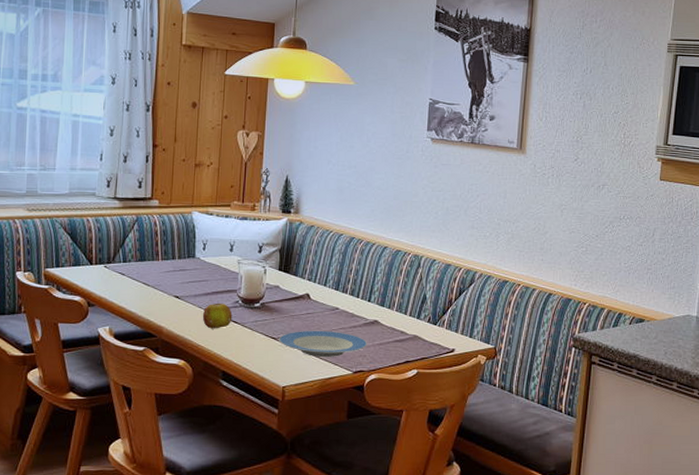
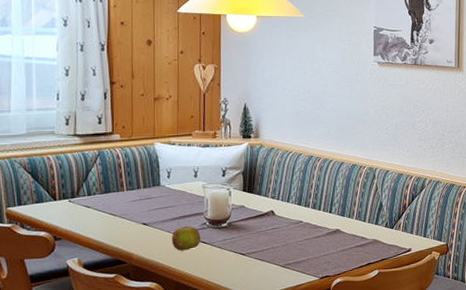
plate: present [279,330,368,358] -> none [247,242,332,268]

